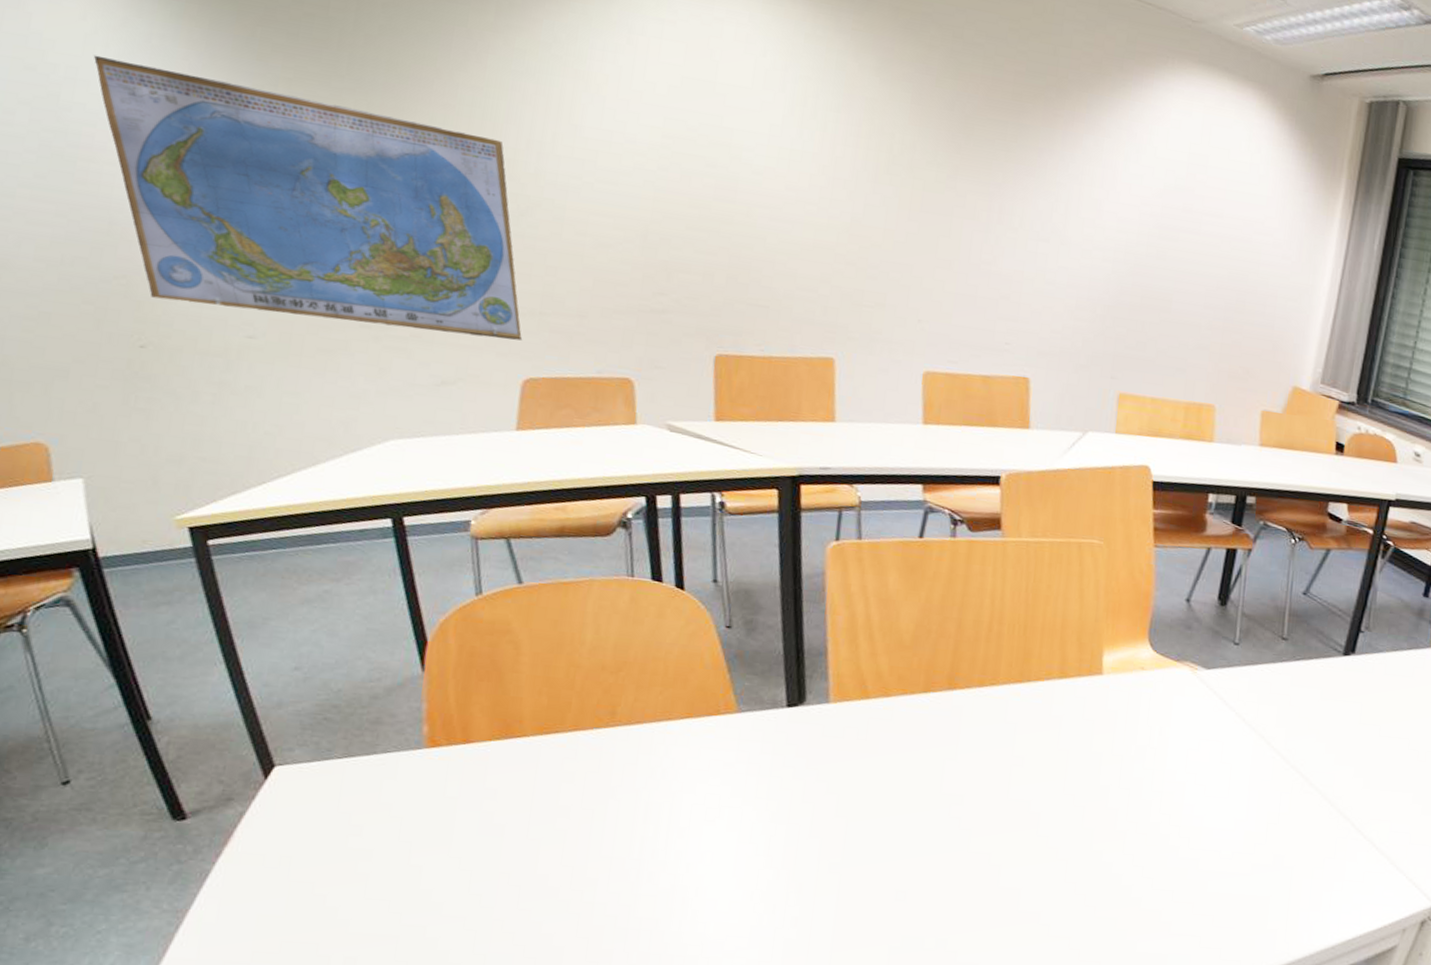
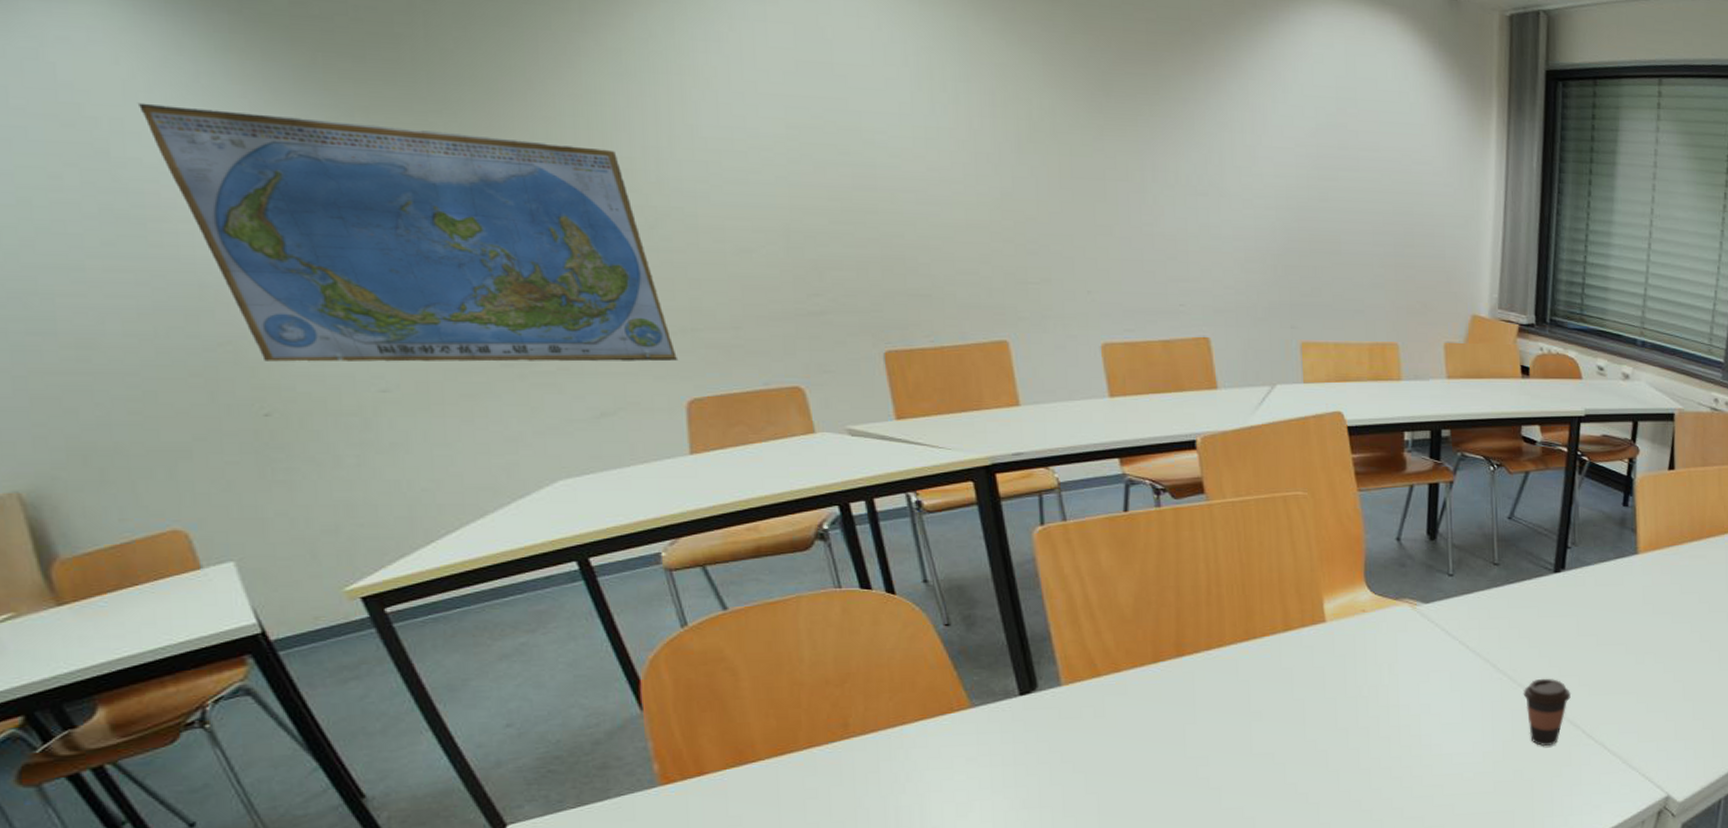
coffee cup: none [1294,763,1346,835] -> present [1523,678,1572,747]

